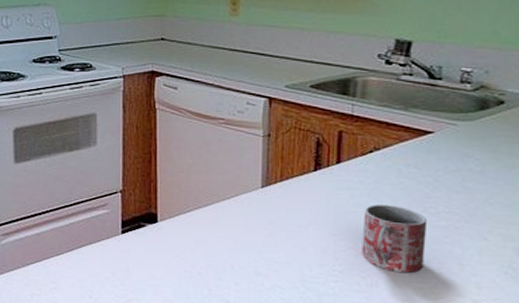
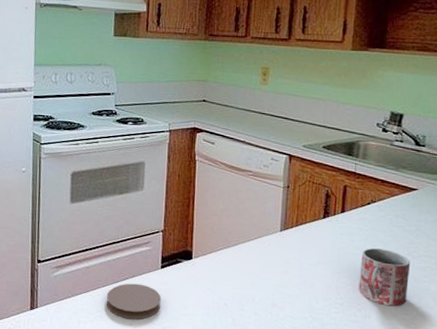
coaster: none [61,251,124,291] -> present [106,283,162,319]

